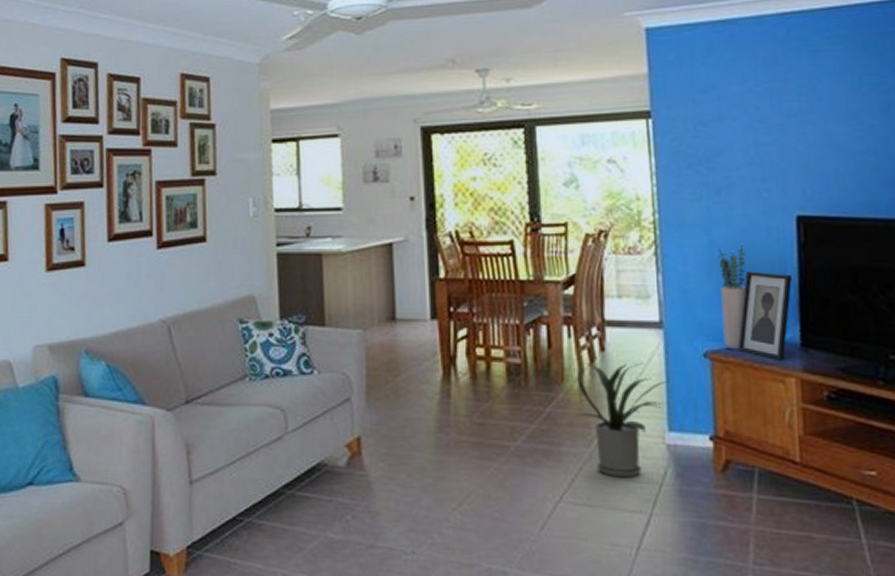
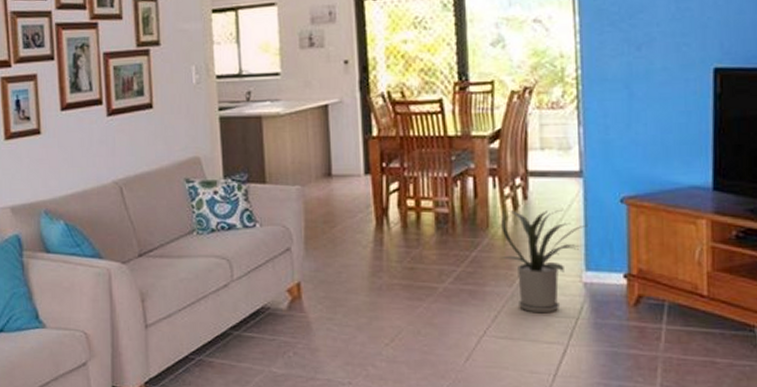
vase: present [718,245,746,350] -> none [637,97,664,195]
picture frame: present [738,271,793,360] -> none [653,121,708,204]

